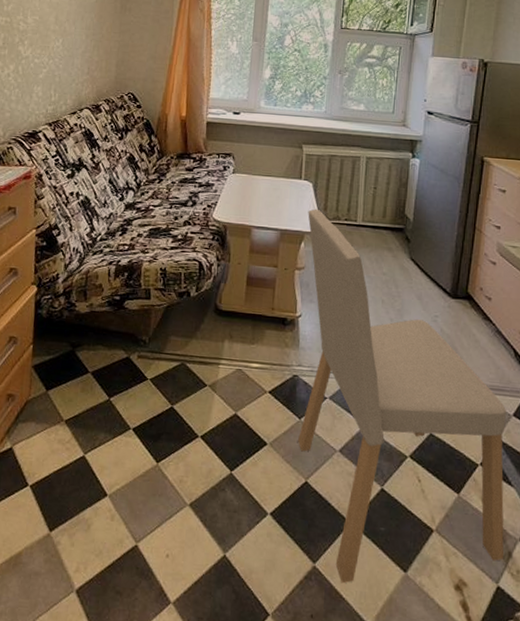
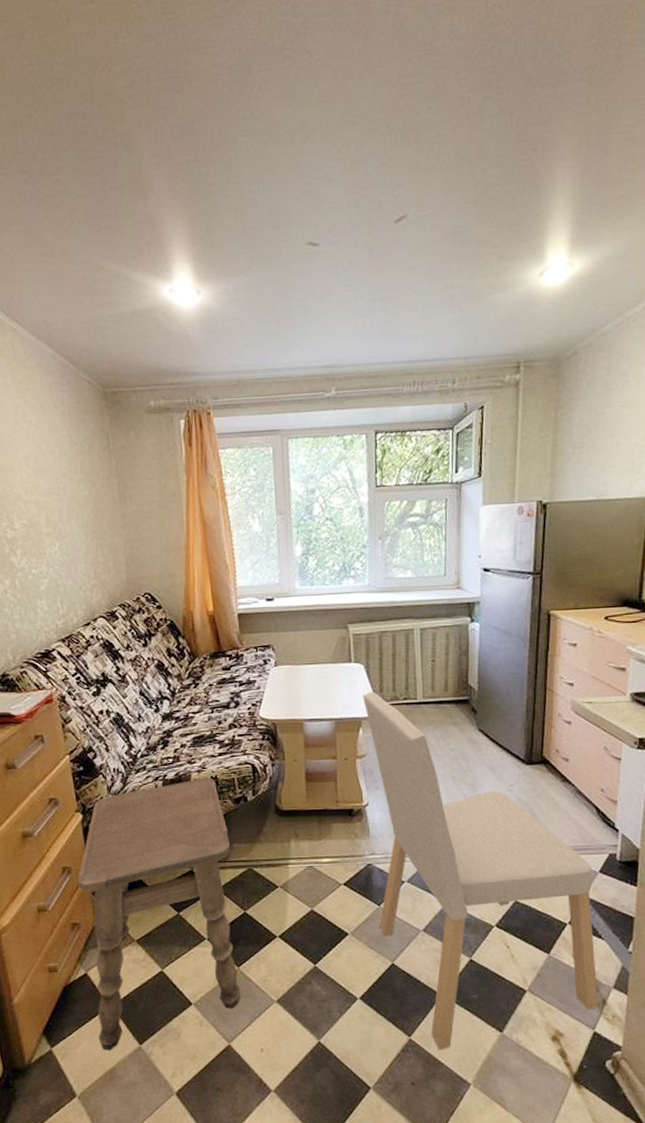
side table: none [11,268,168,533] -> present [78,778,241,1051]

